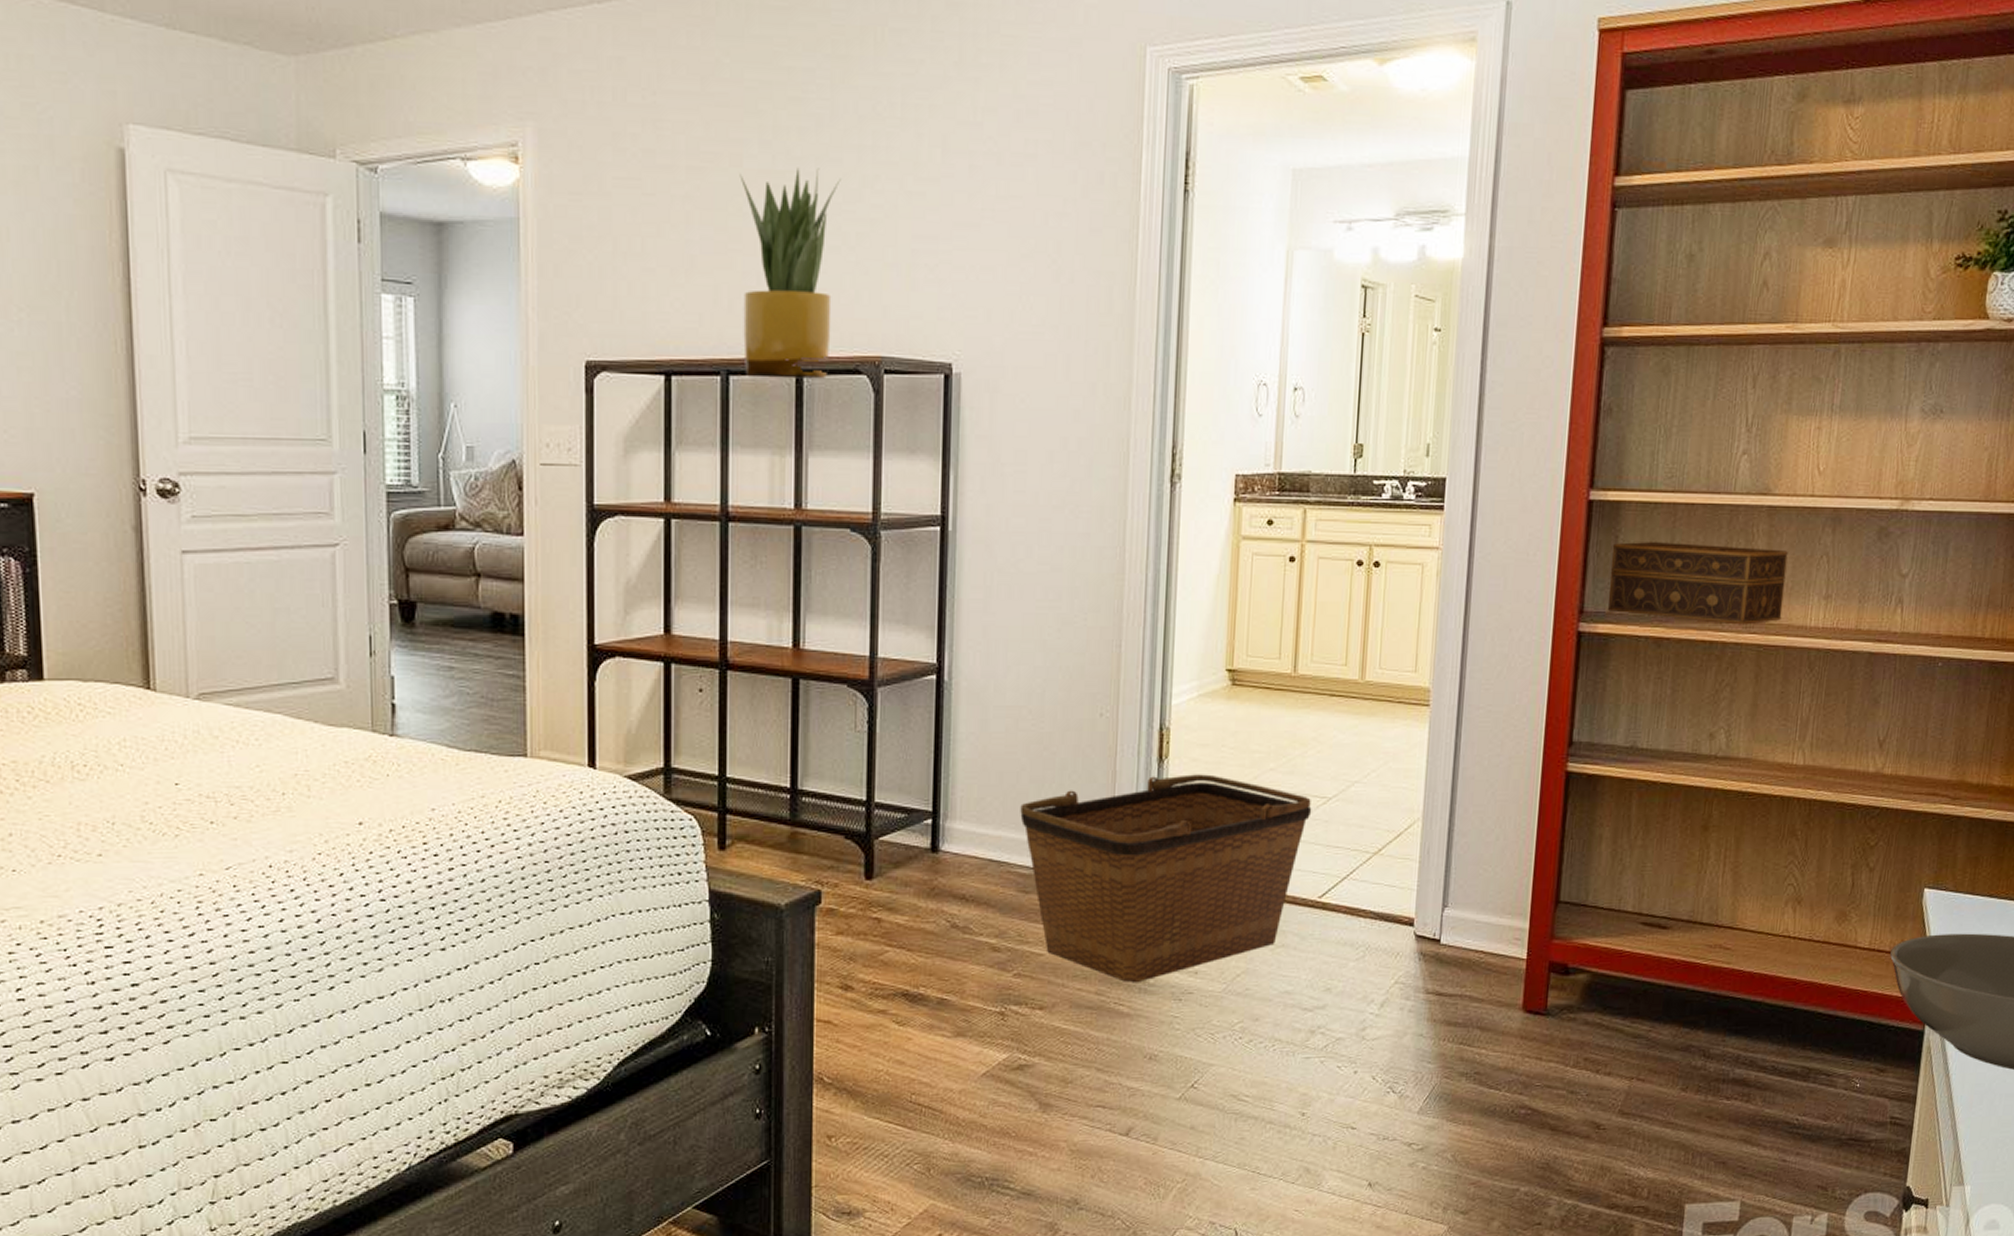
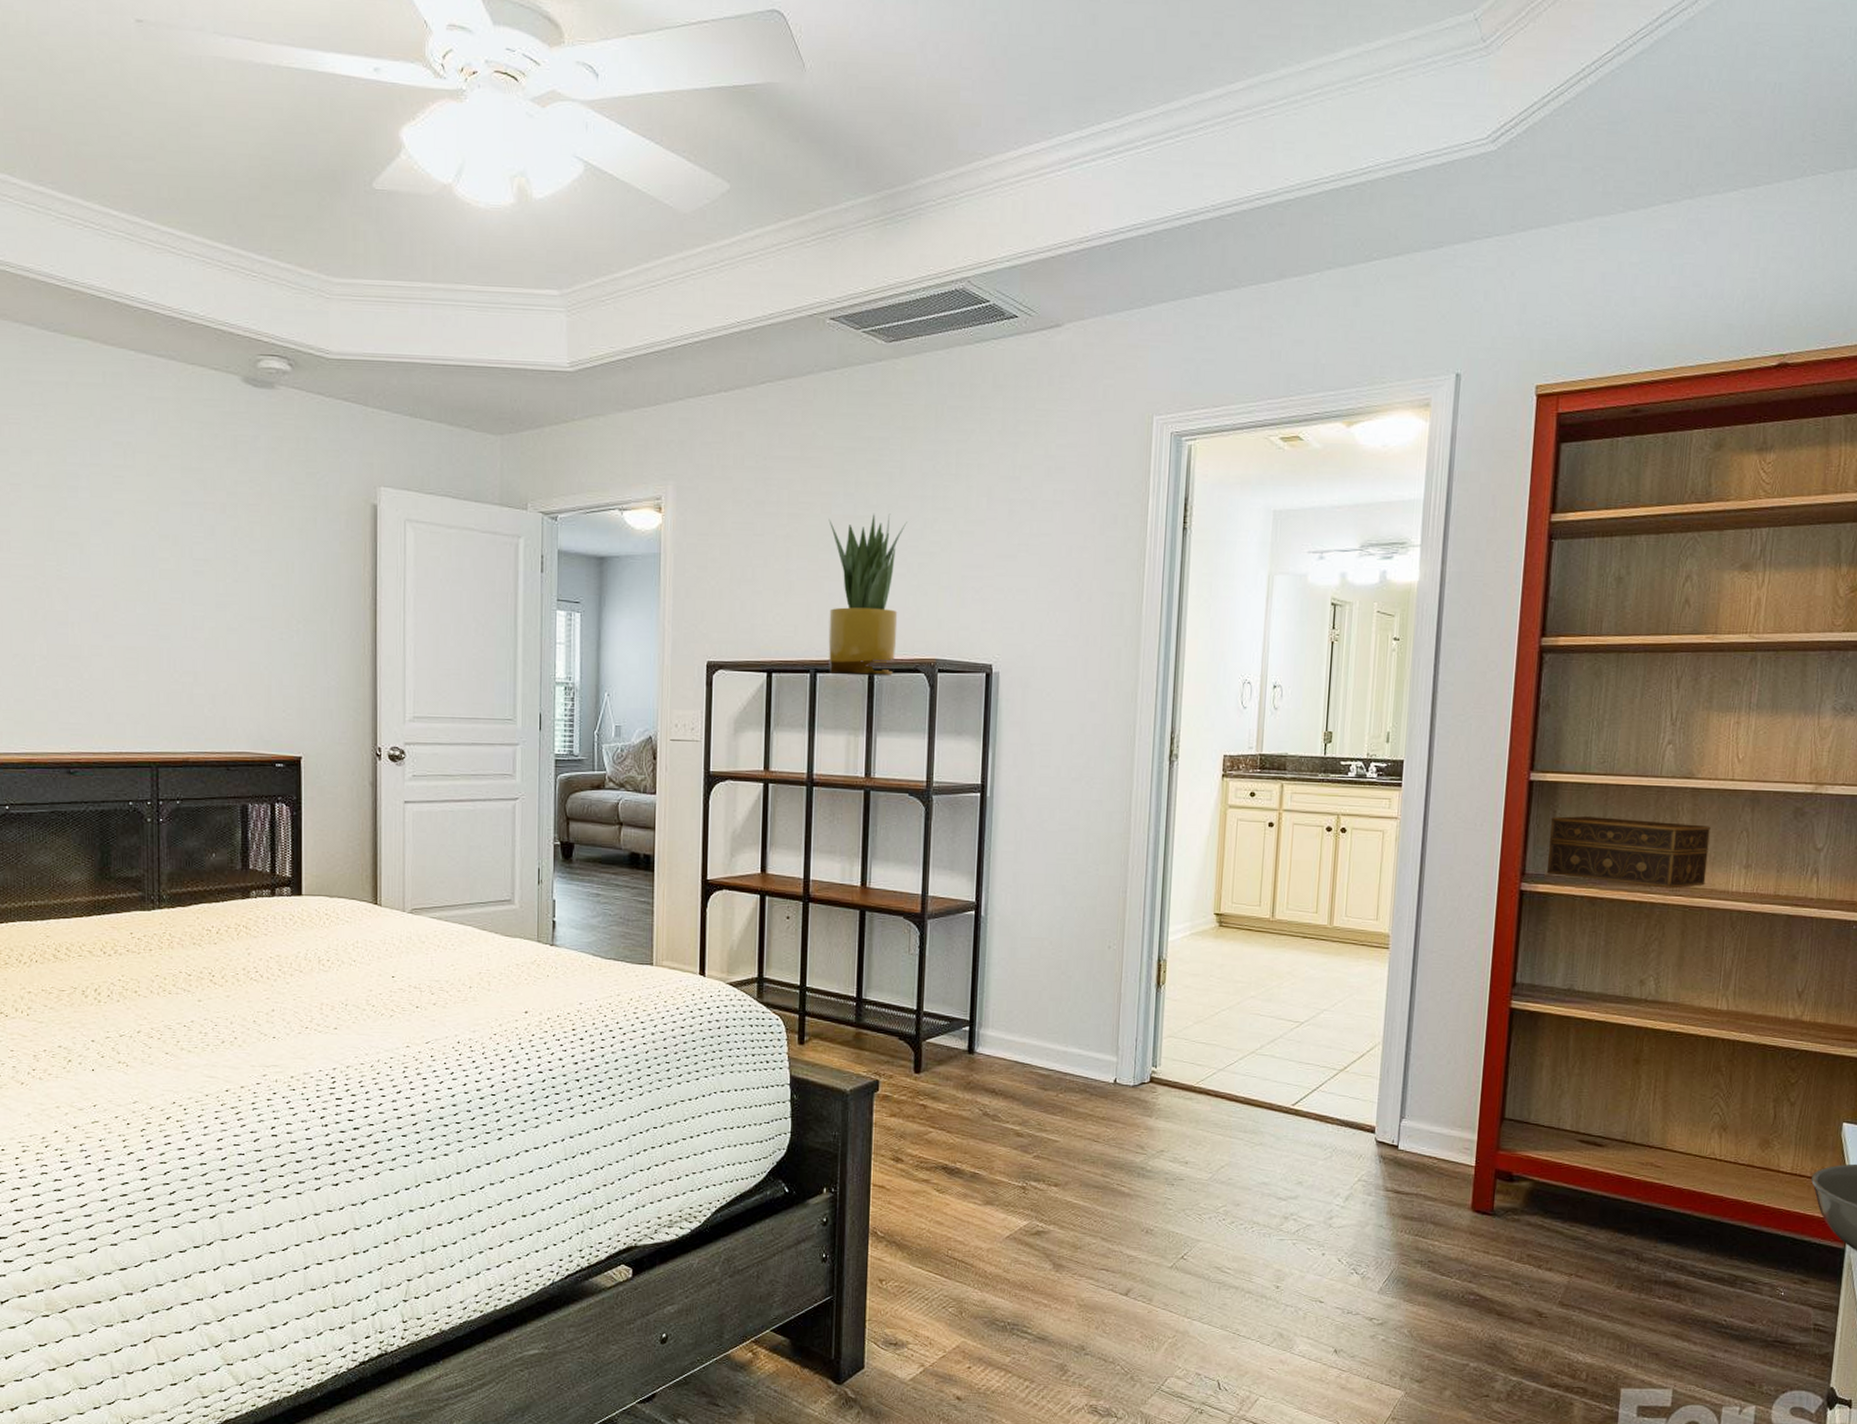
bicycle basket: present [1020,774,1312,982] -> none [1041,998,1287,1168]

